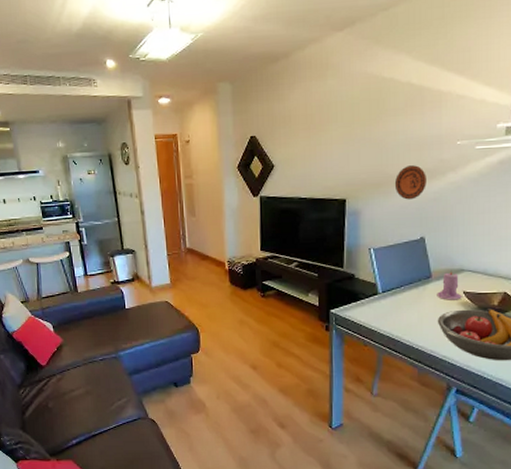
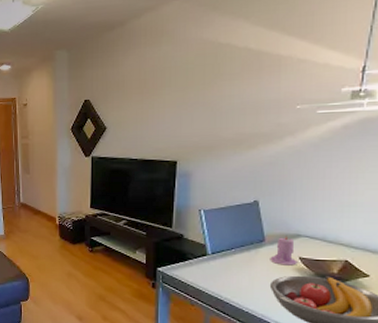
decorative plate: present [394,165,426,200] -> none [228,129,262,163]

